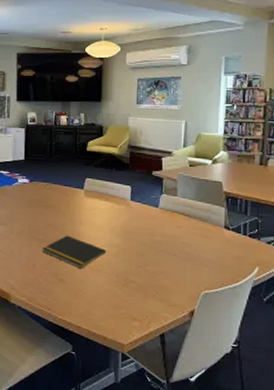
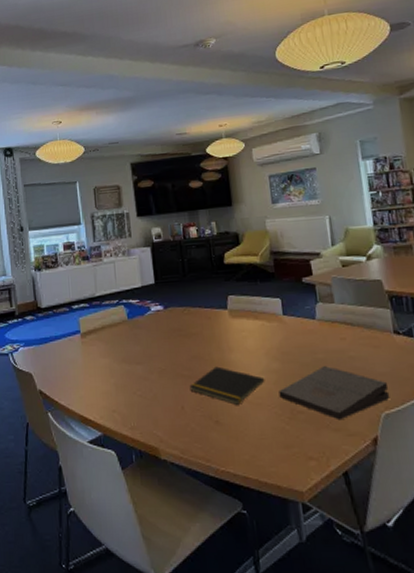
pizza box: none [117,247,212,293] -> present [279,366,390,421]

